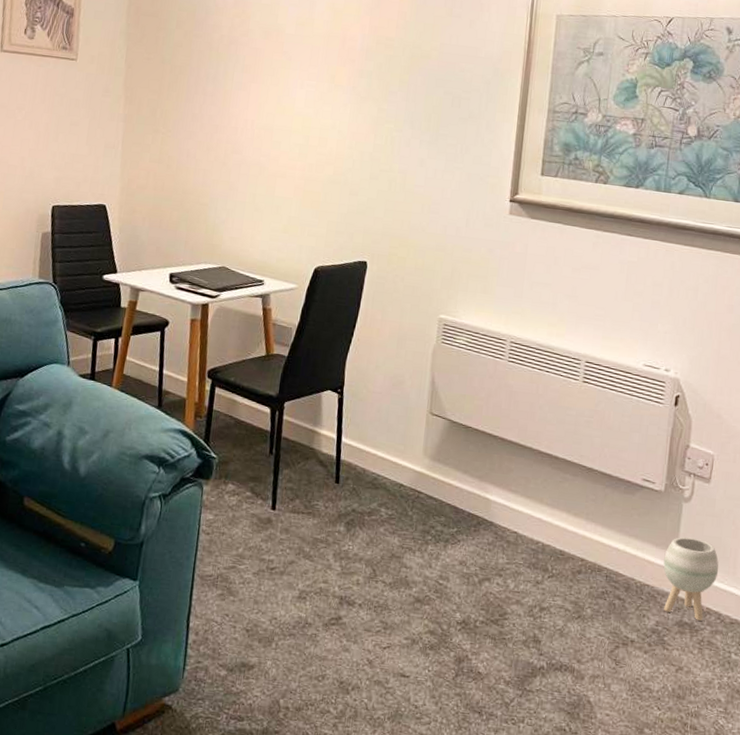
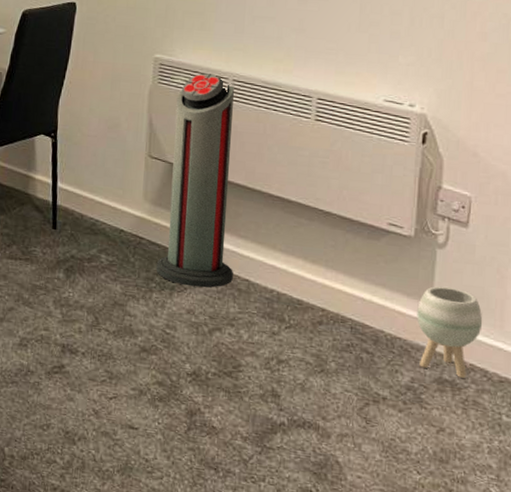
air purifier: none [432,335,512,540] -> present [156,73,234,288]

